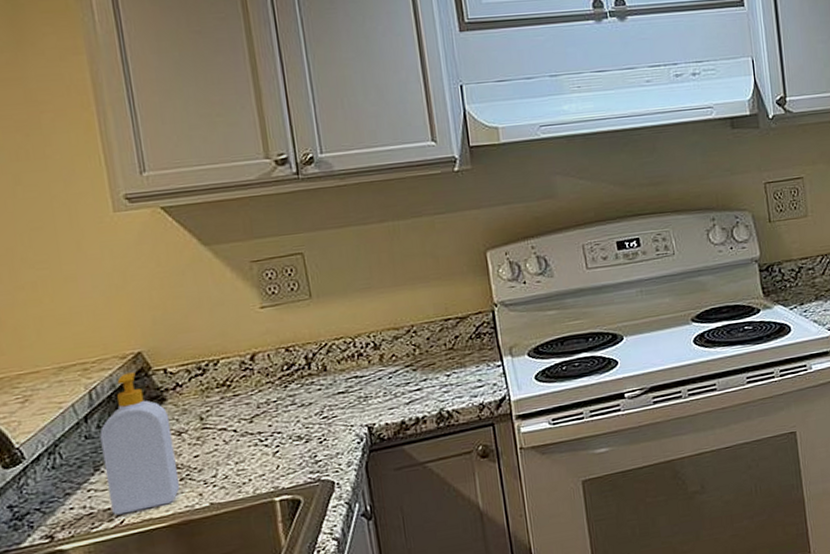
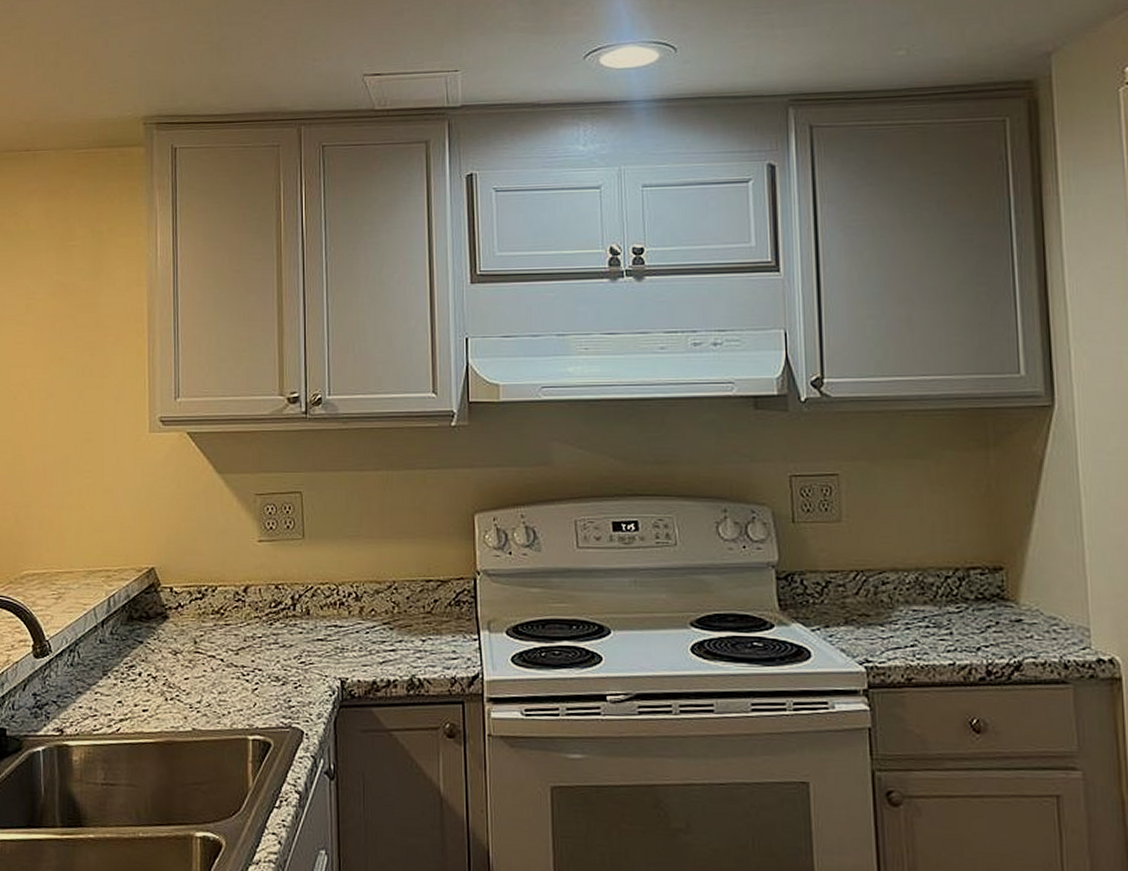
soap bottle: present [99,372,181,515] -> none [111,586,170,723]

